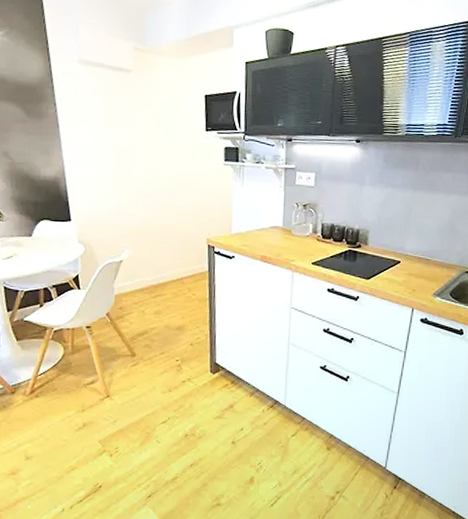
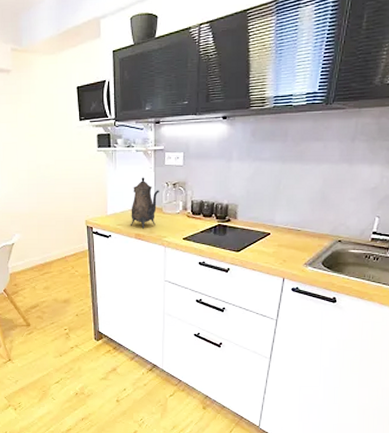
teapot: none [255,196,290,251] -> present [130,177,160,229]

